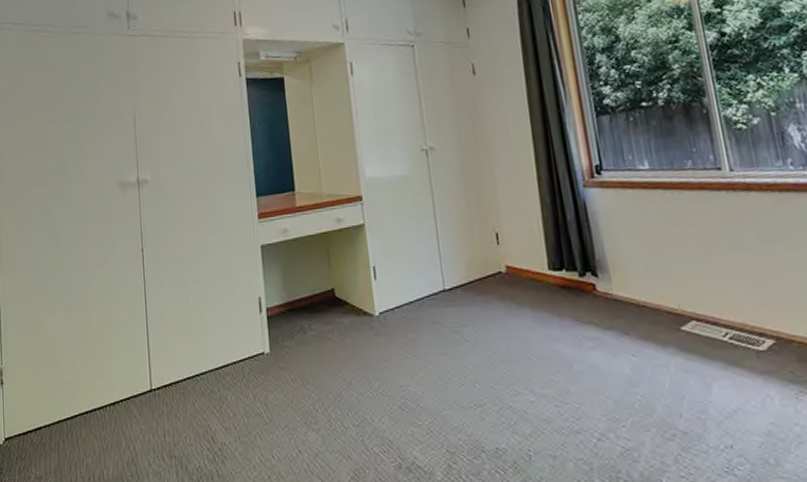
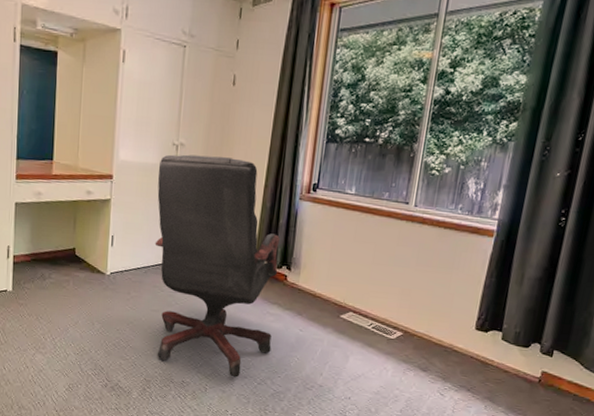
office chair: none [410,153,602,434] -> present [155,154,280,378]

